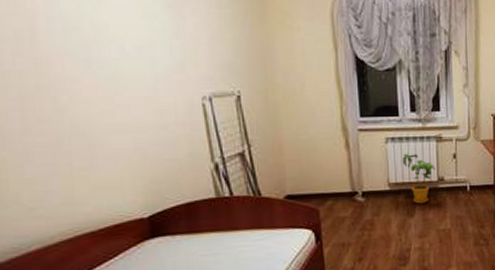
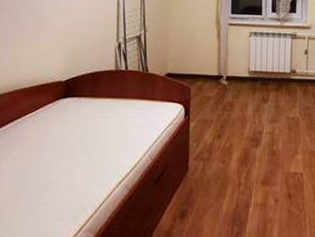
house plant: present [402,153,435,204] -> none [262,46,289,92]

